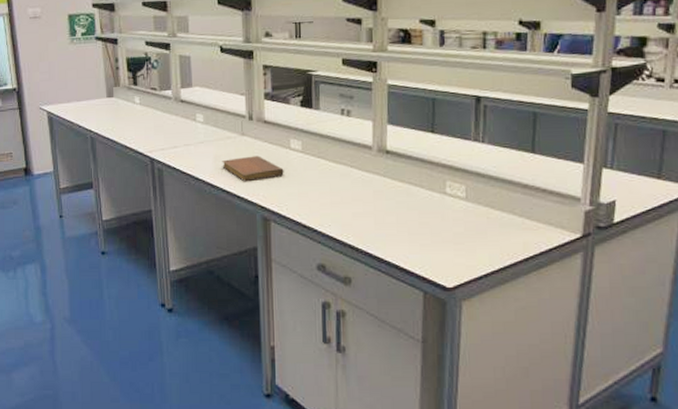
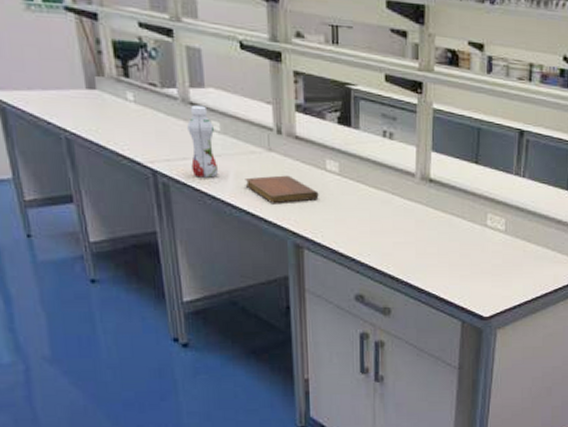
beverage bottle: none [178,102,202,162] -> present [187,105,219,178]

